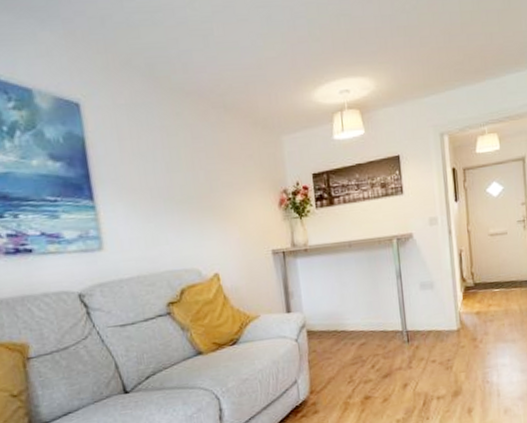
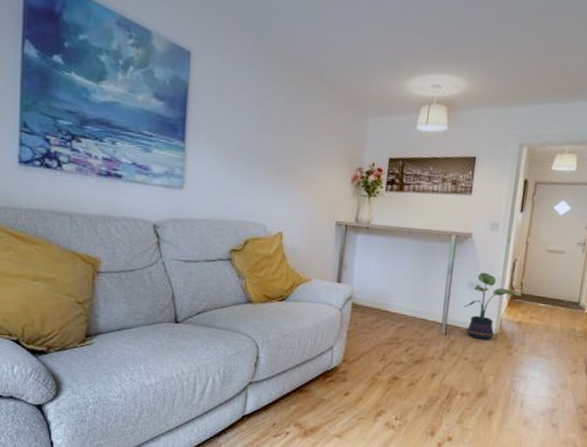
potted plant: none [420,269,469,339] -> present [464,272,516,340]

